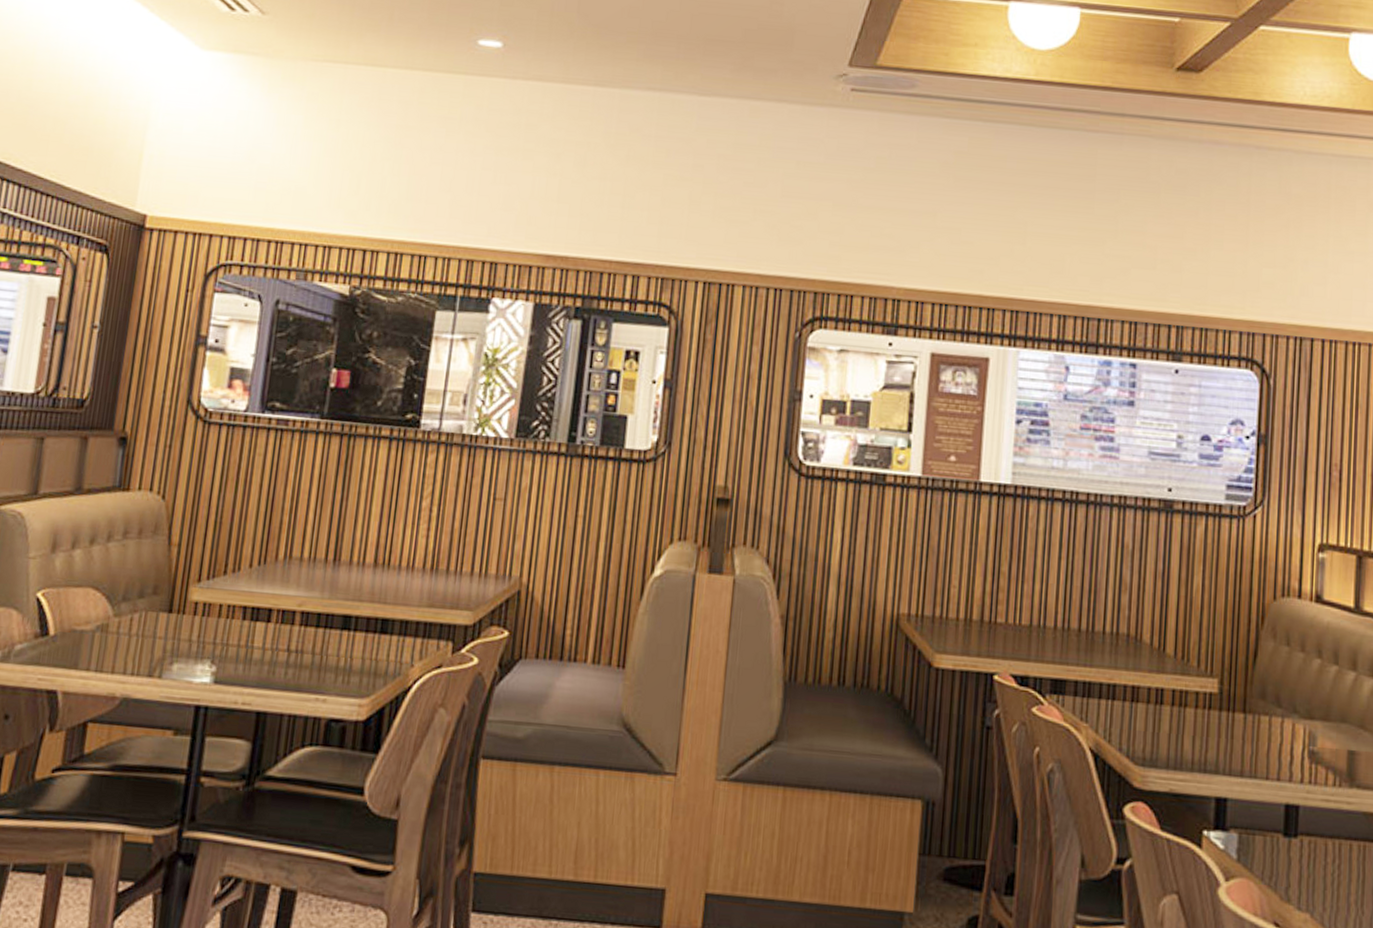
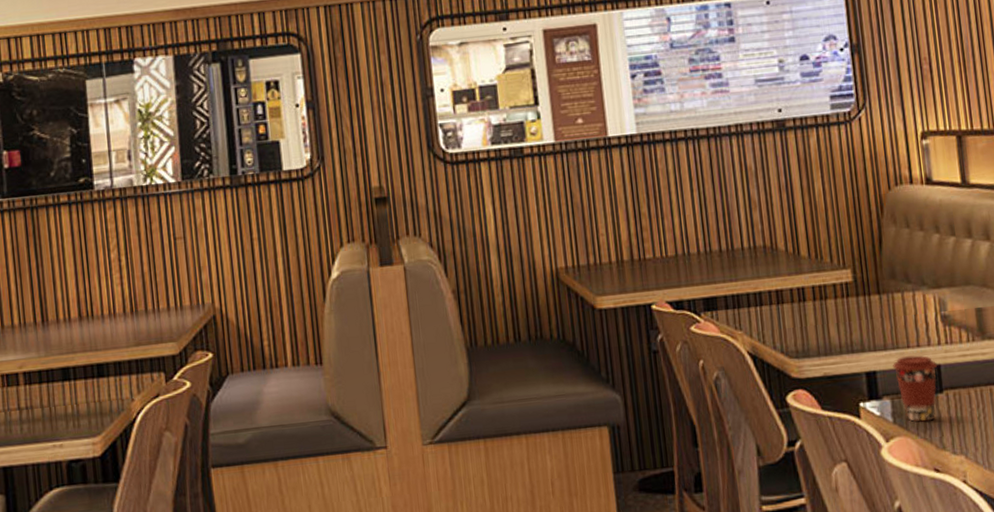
coffee cup: none [1247,788,1296,867] -> present [893,355,938,422]

